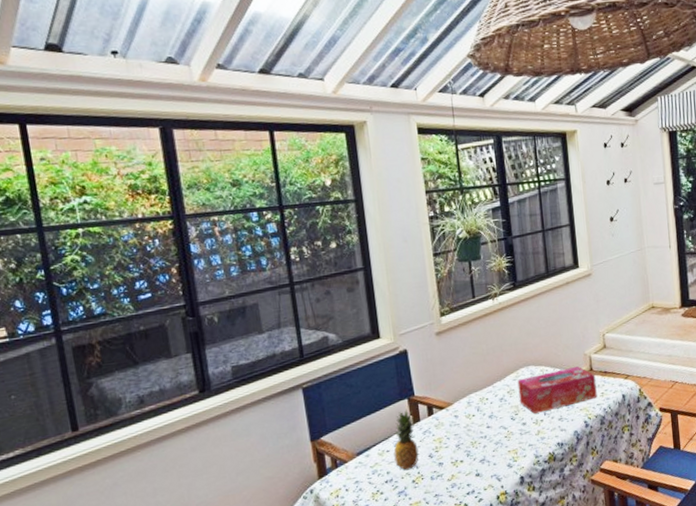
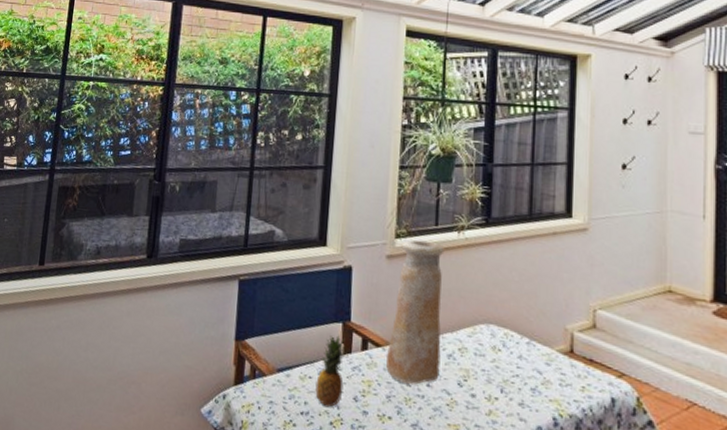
vase: none [447,312,496,432] -> present [386,239,445,385]
tissue box: present [517,366,597,414] -> none [471,337,576,392]

